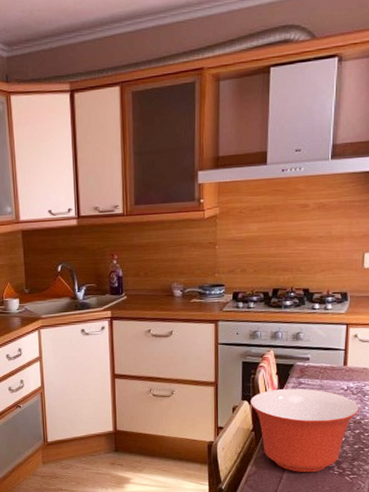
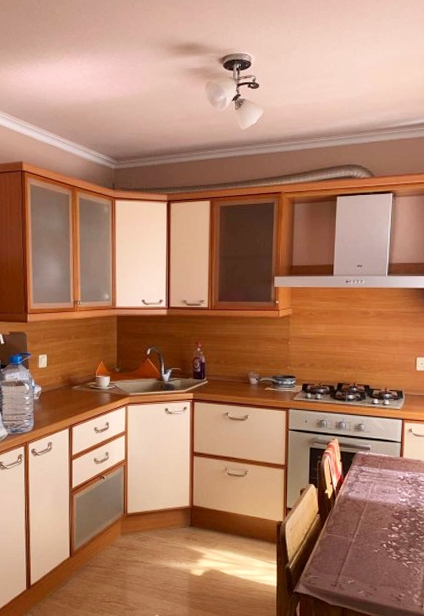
mixing bowl: present [249,388,360,473] -> none [316,475,415,557]

